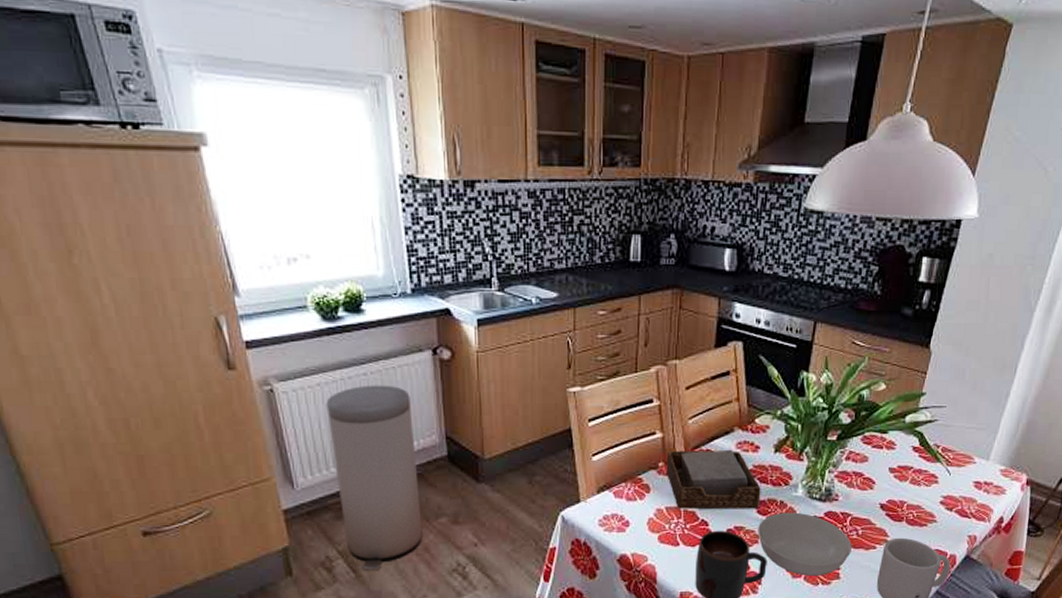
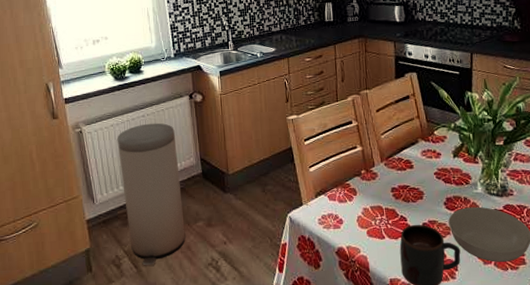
napkin holder: present [666,449,761,510] -> none [367,157,448,208]

